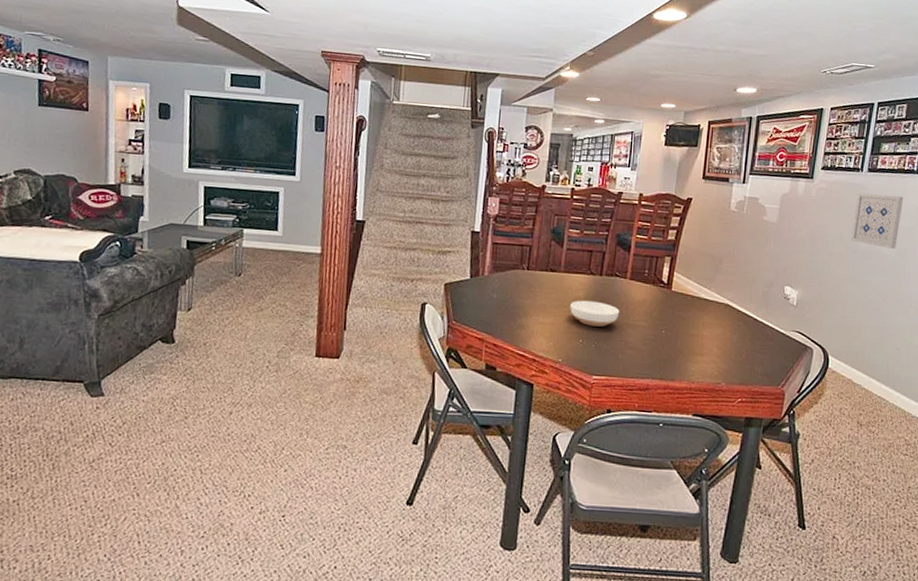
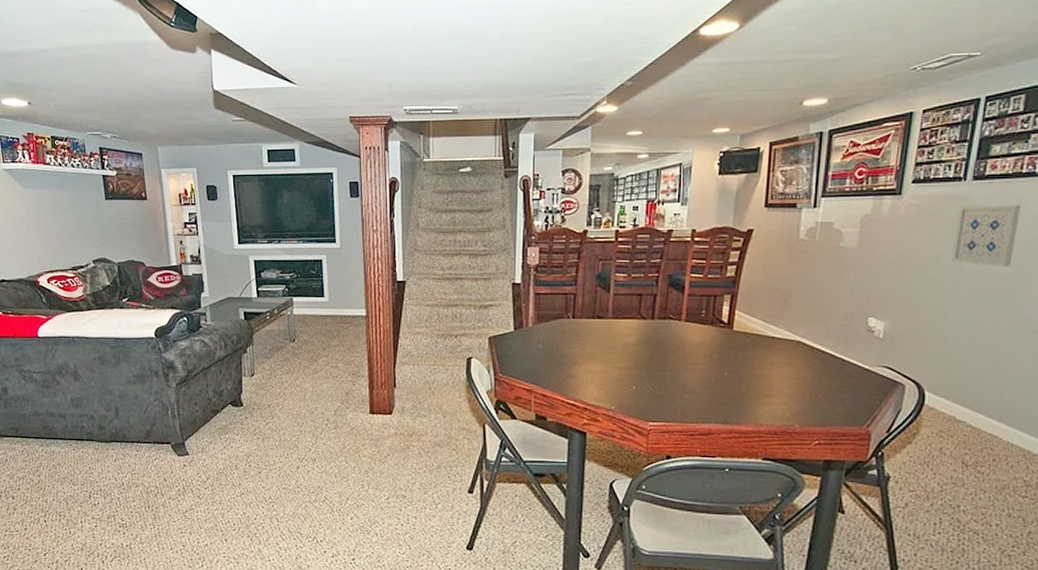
bowl: present [570,300,620,327] -> none [621,346,676,372]

